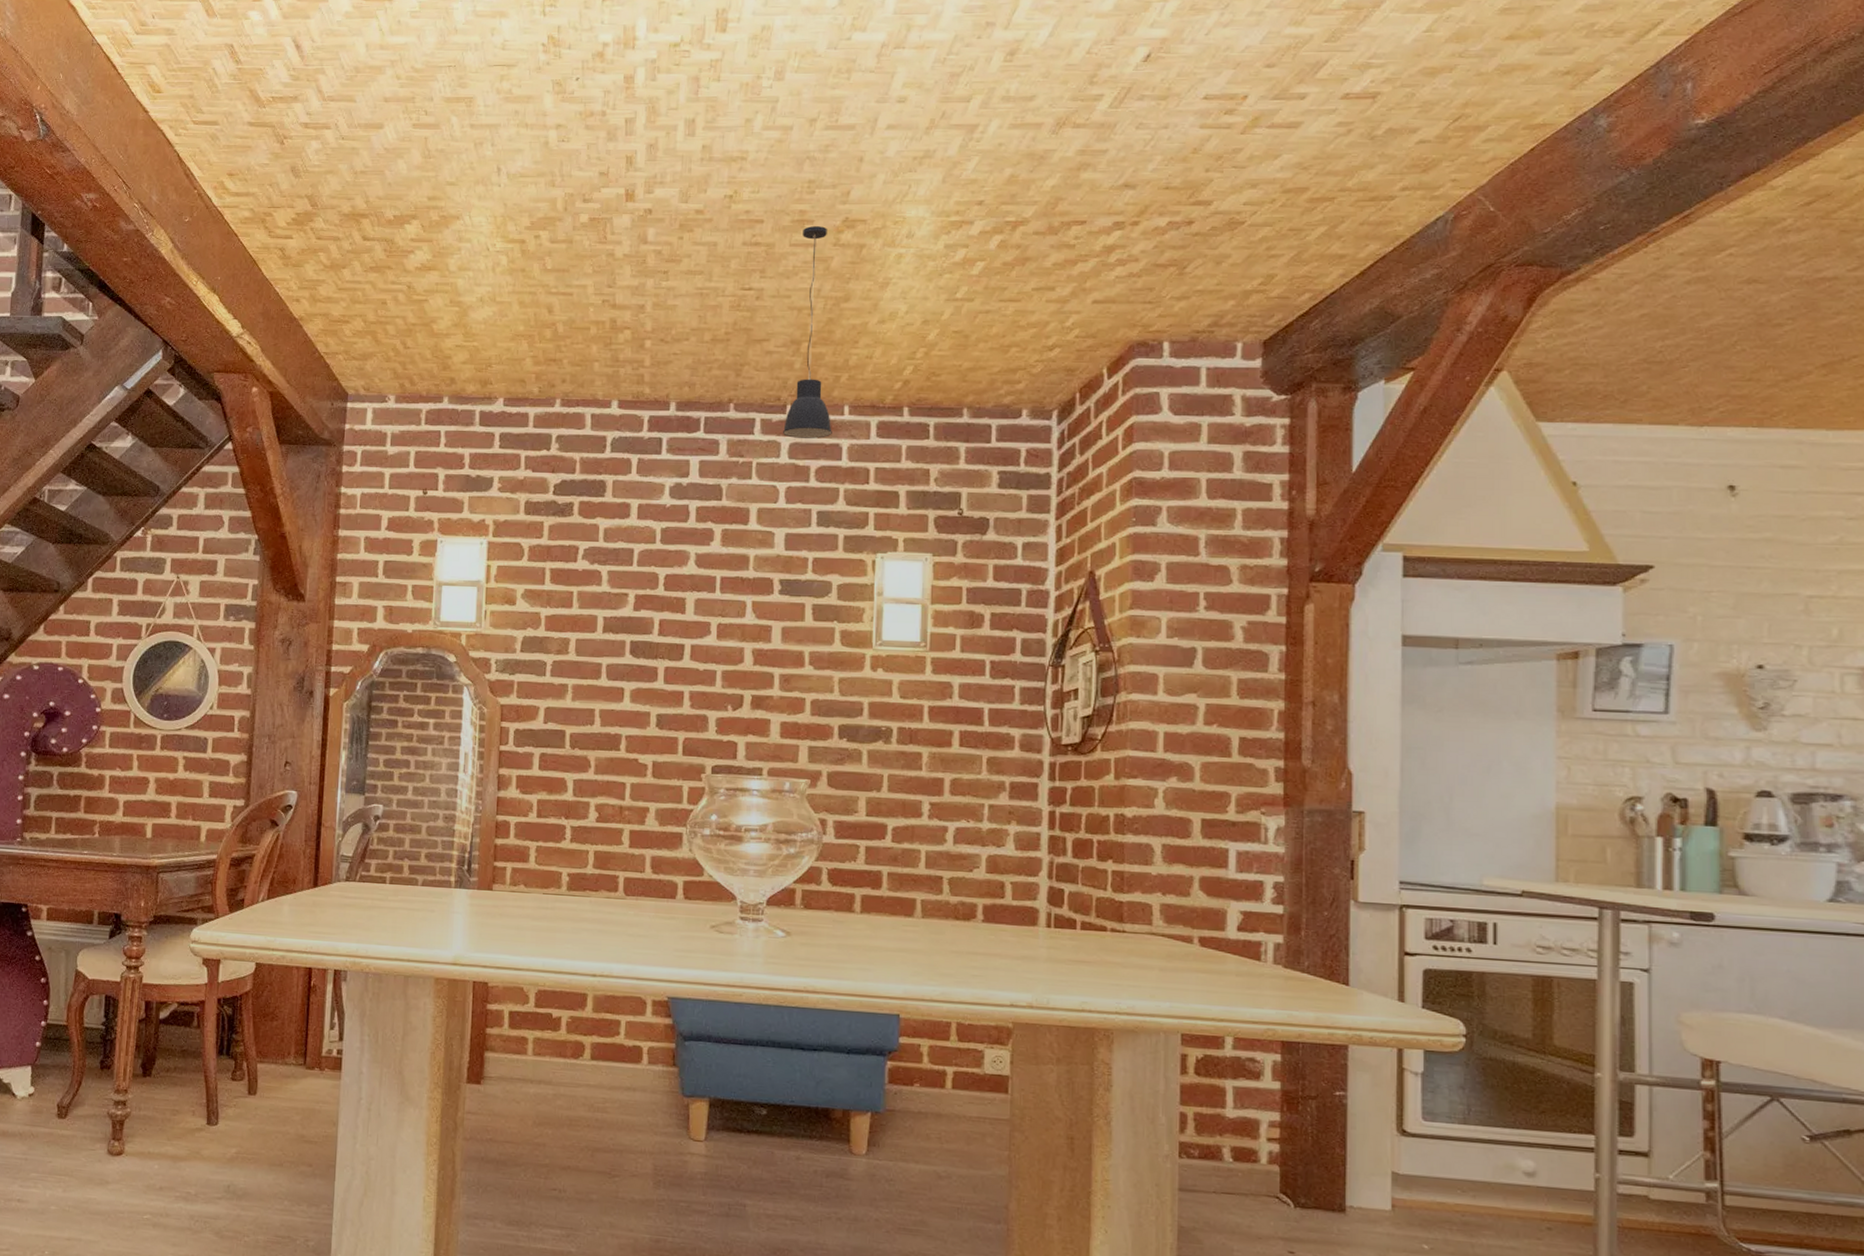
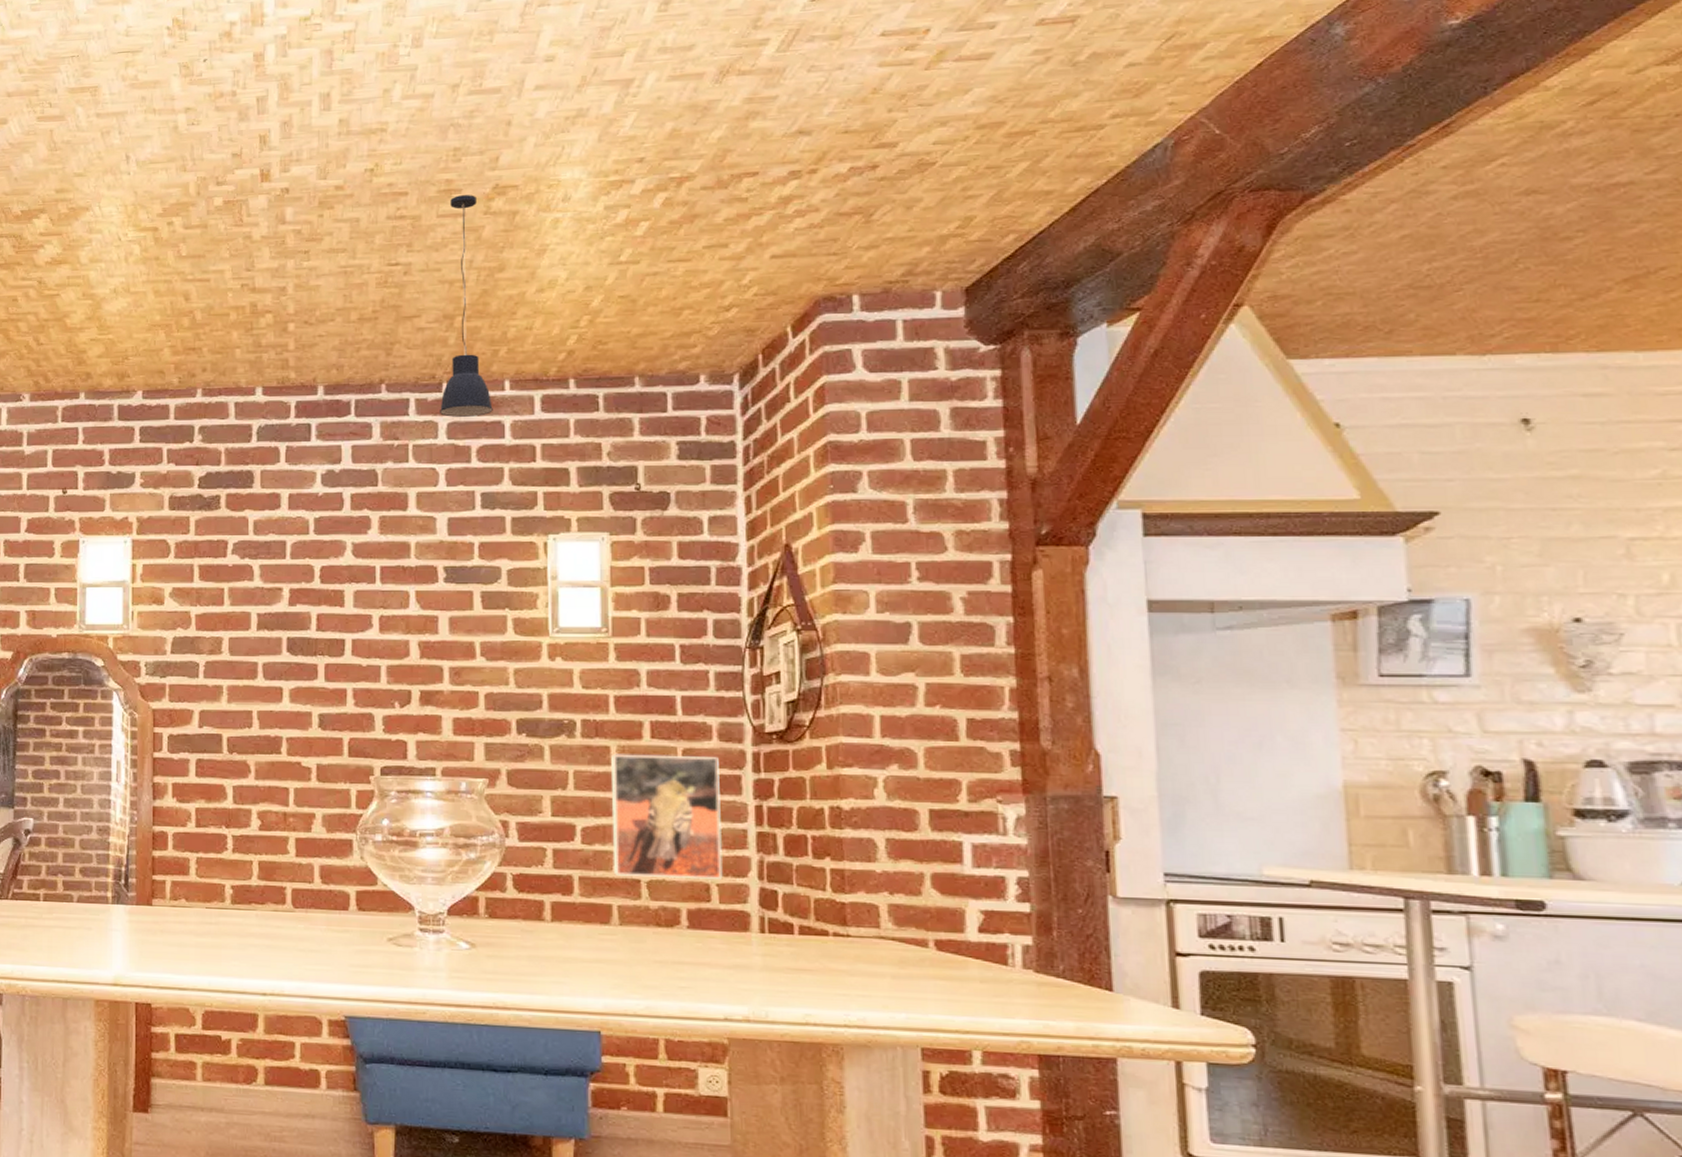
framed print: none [918,760,1019,878] -> present [610,754,723,879]

